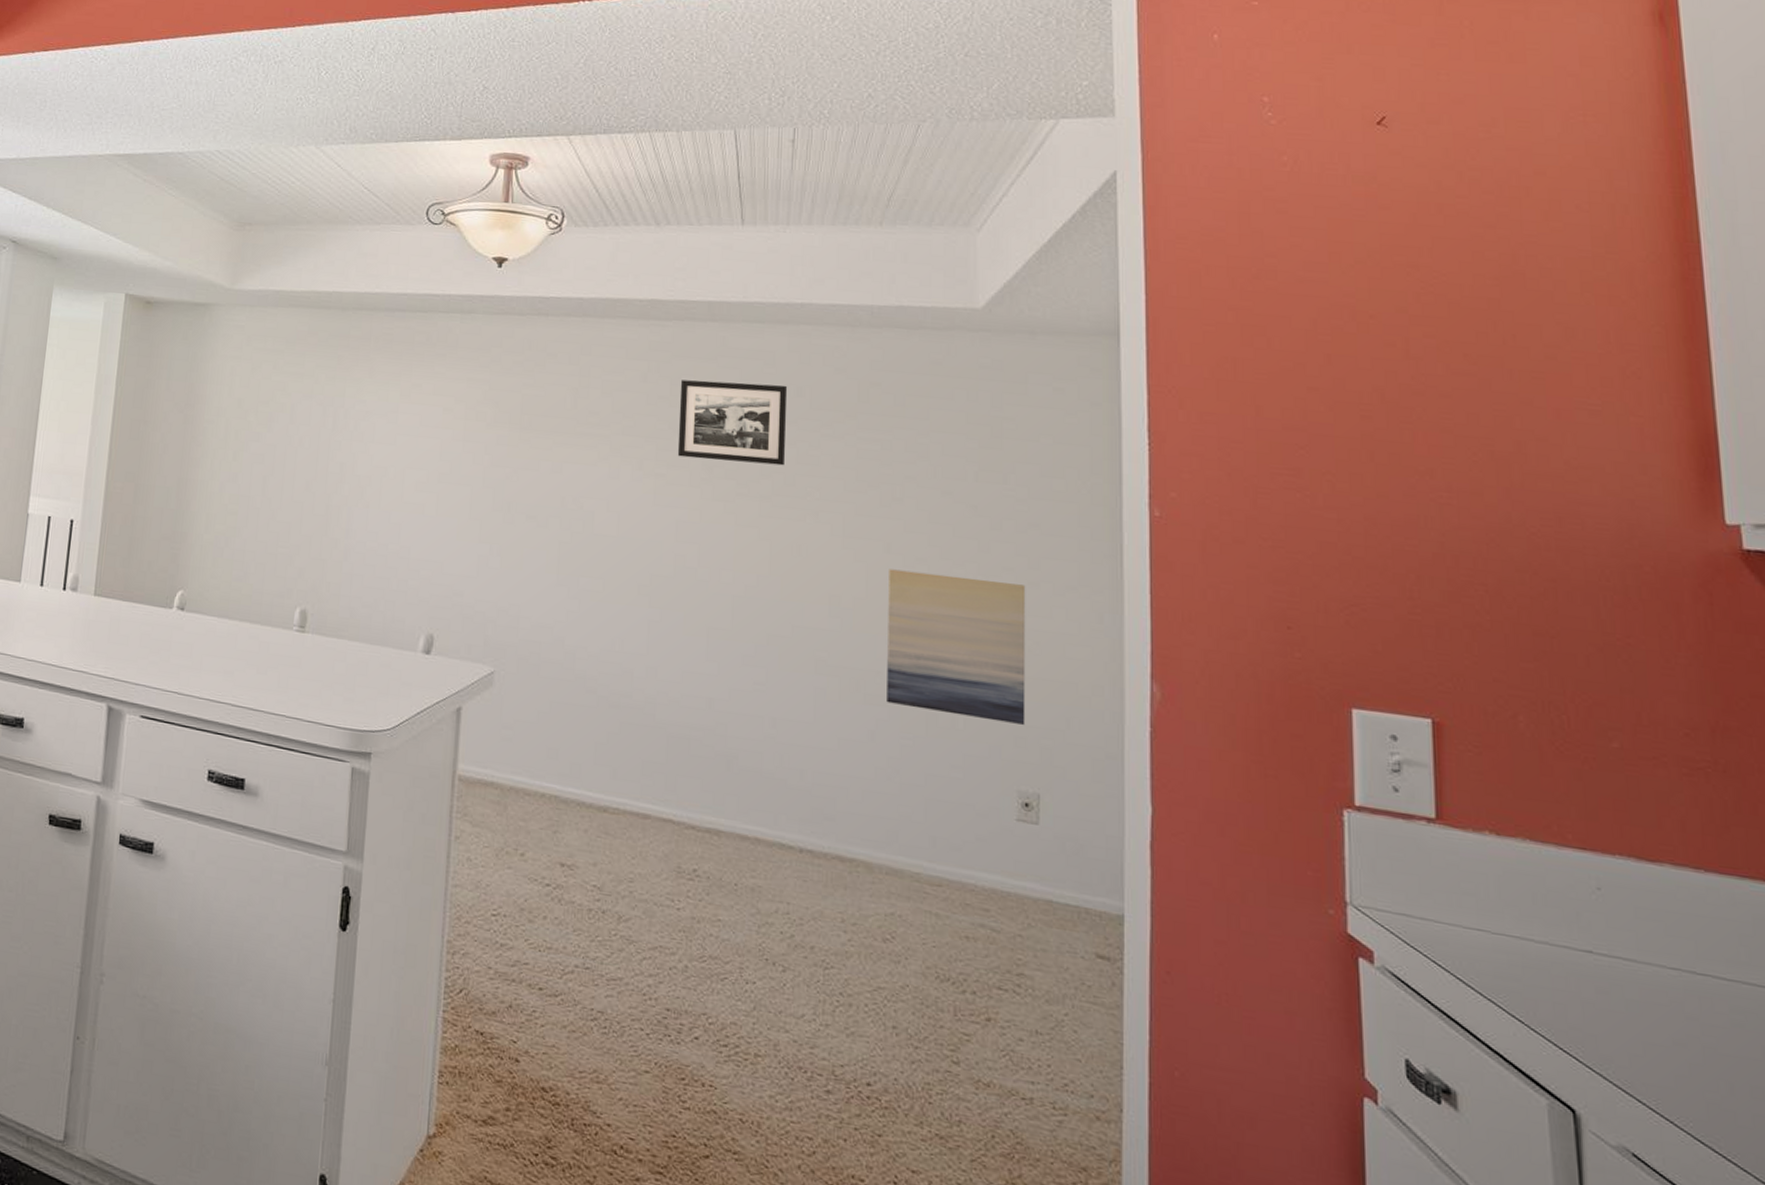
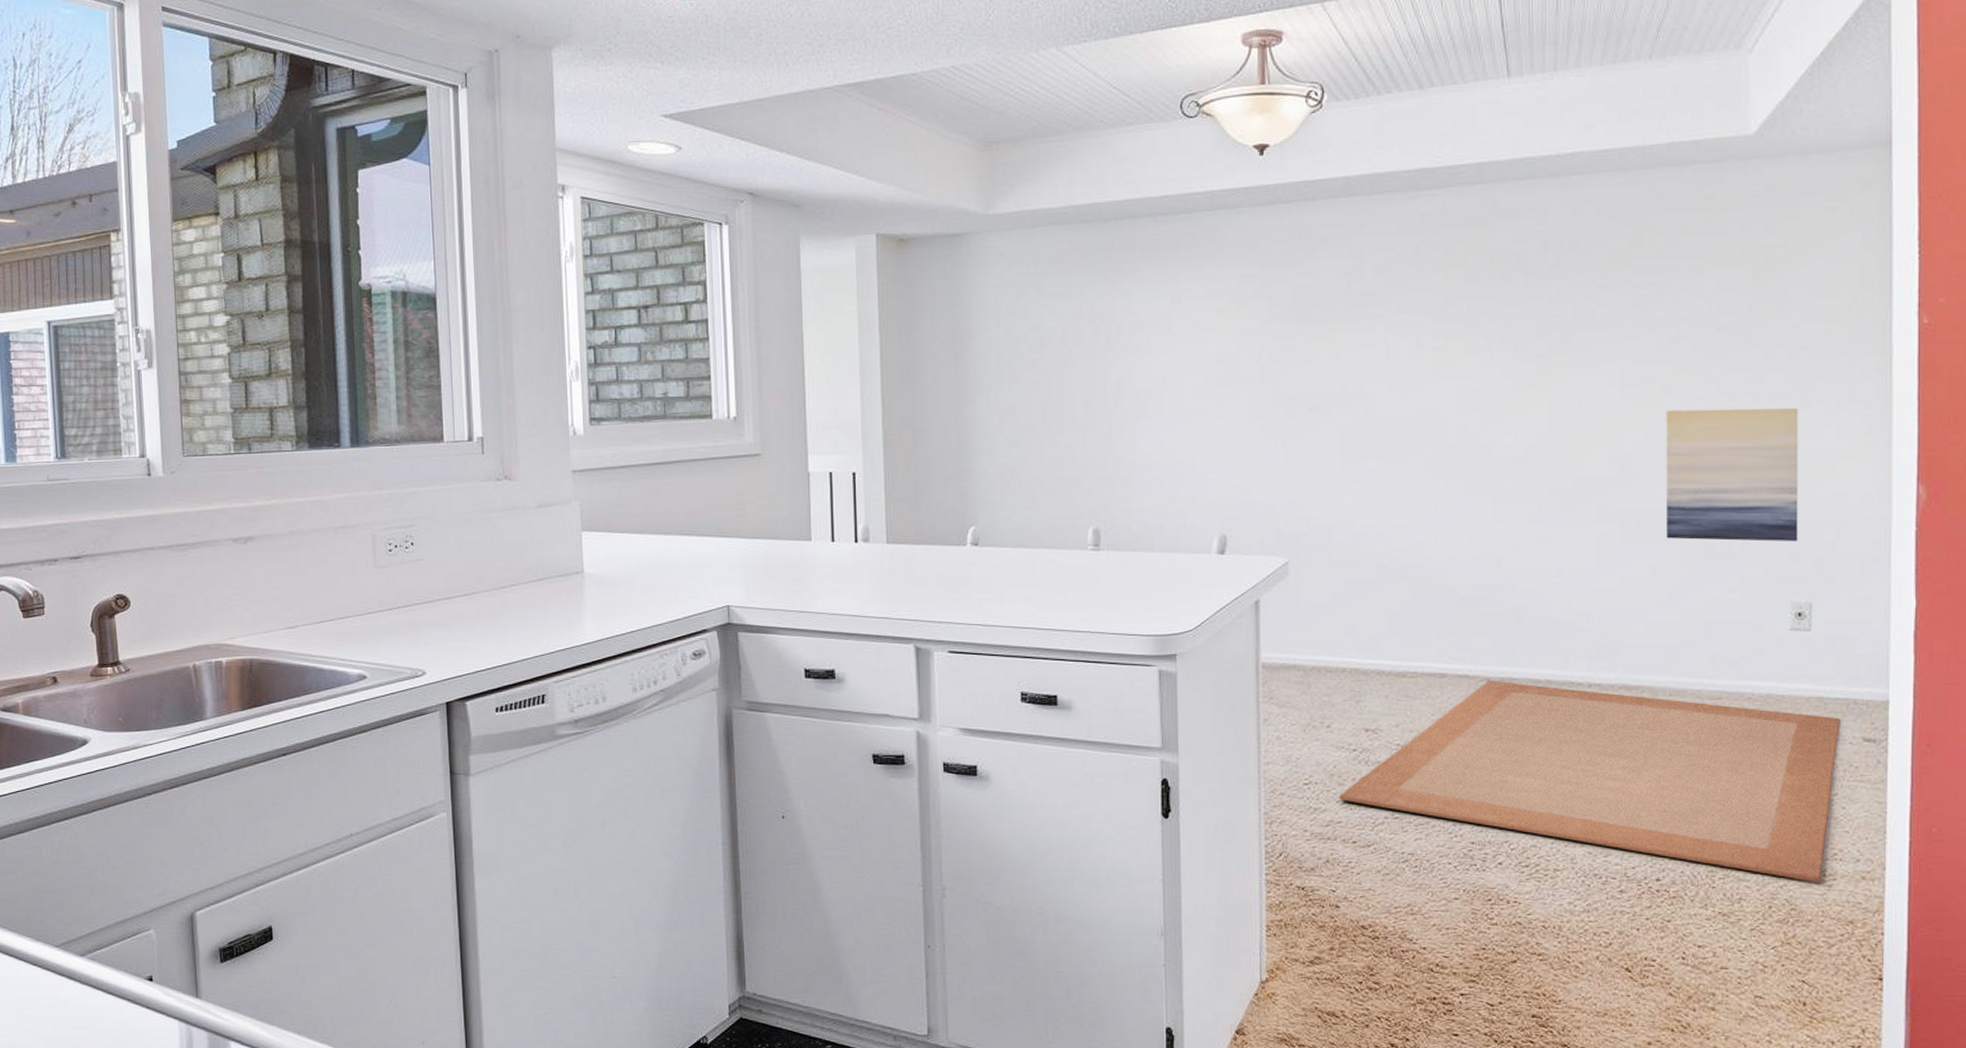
rug: none [528,828,1071,1117] -> present [1339,680,1840,884]
picture frame: present [677,380,788,466] -> none [1453,240,1562,327]

